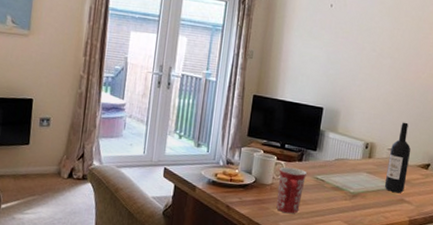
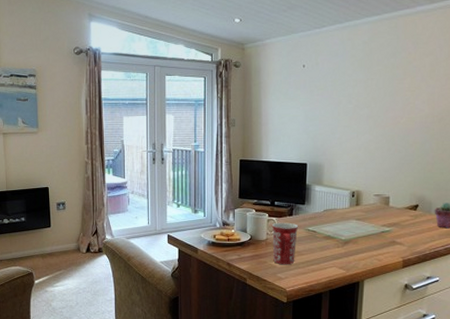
wine bottle: present [384,122,411,193] -> none [374,167,398,236]

